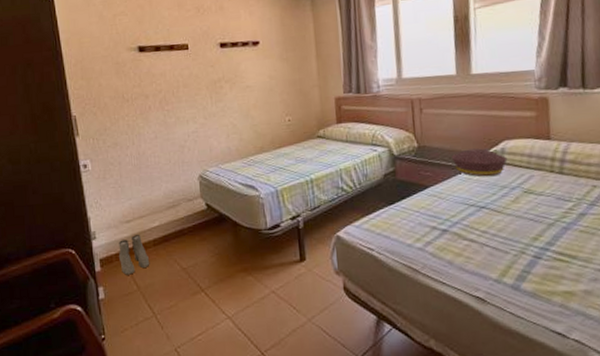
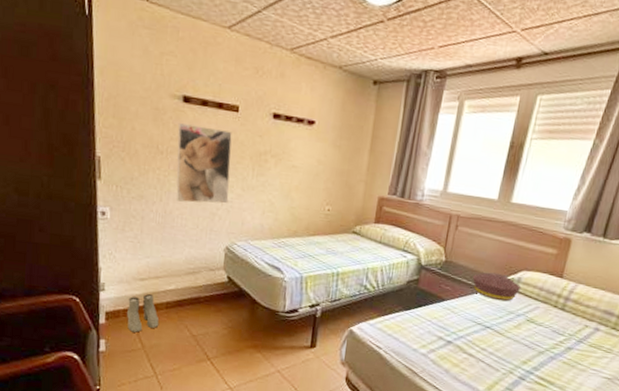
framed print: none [137,68,194,143] -> present [175,123,232,204]

